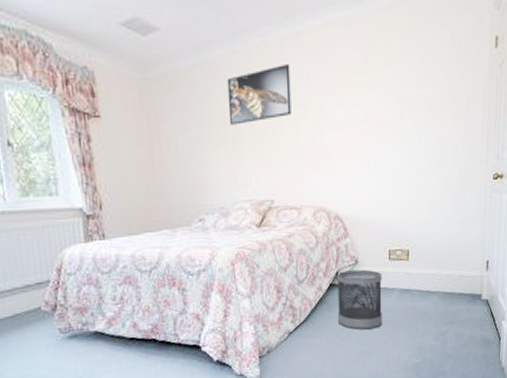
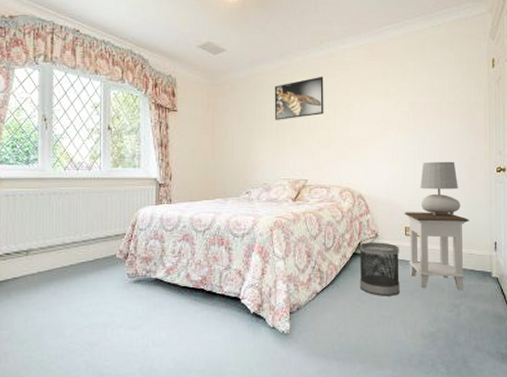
nightstand: none [388,230,460,317] -> present [404,212,469,291]
table lamp: none [407,169,452,235] -> present [420,161,461,217]

